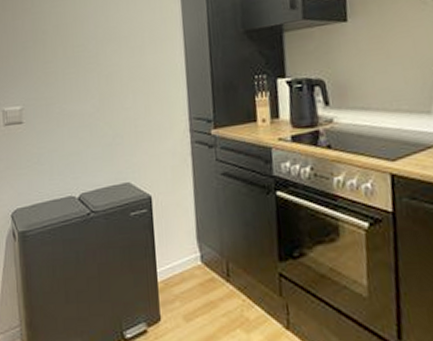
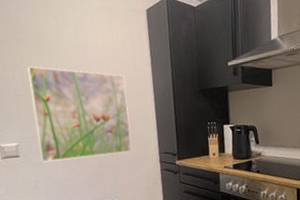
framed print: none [38,12,154,131] -> present [27,66,131,163]

